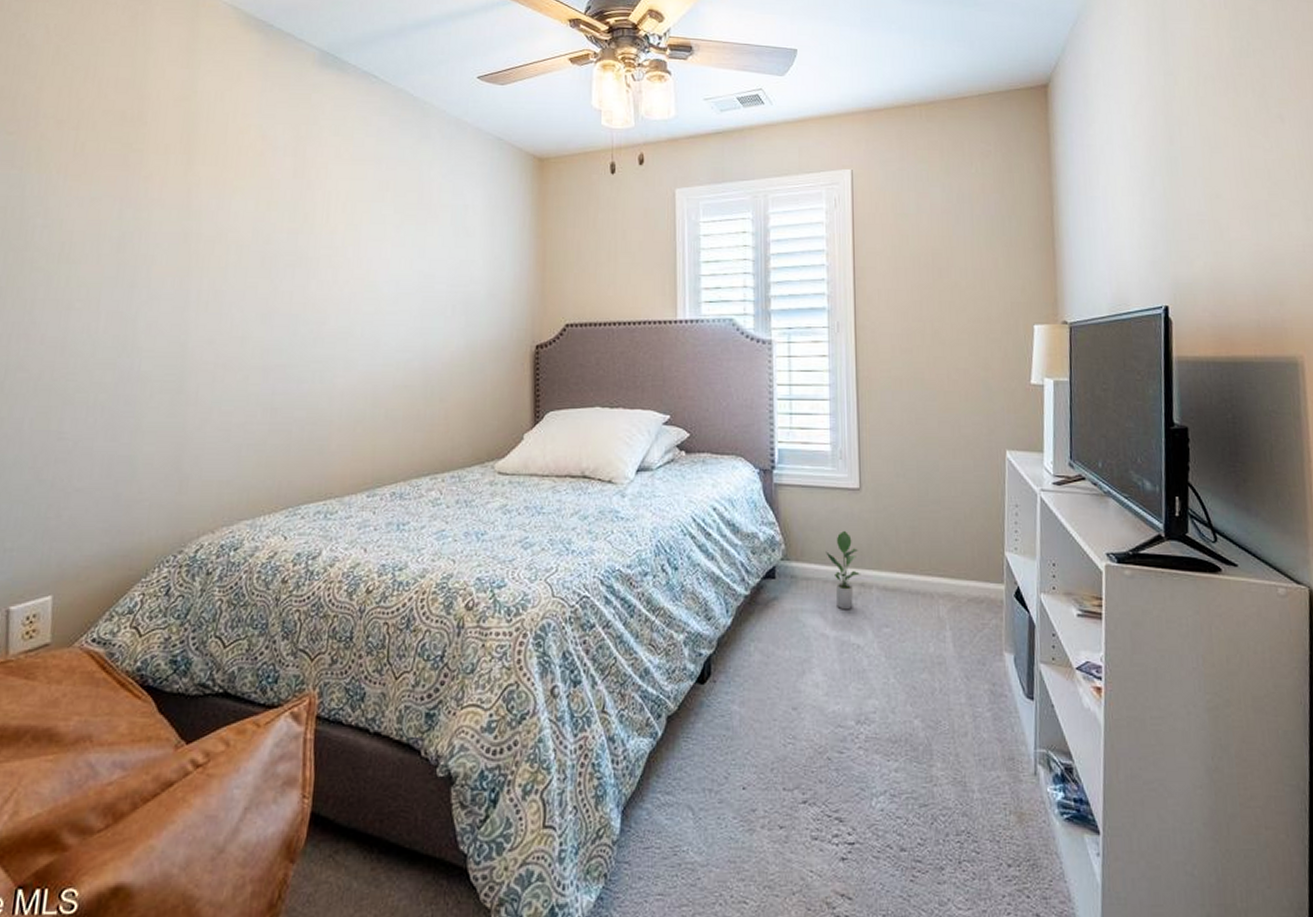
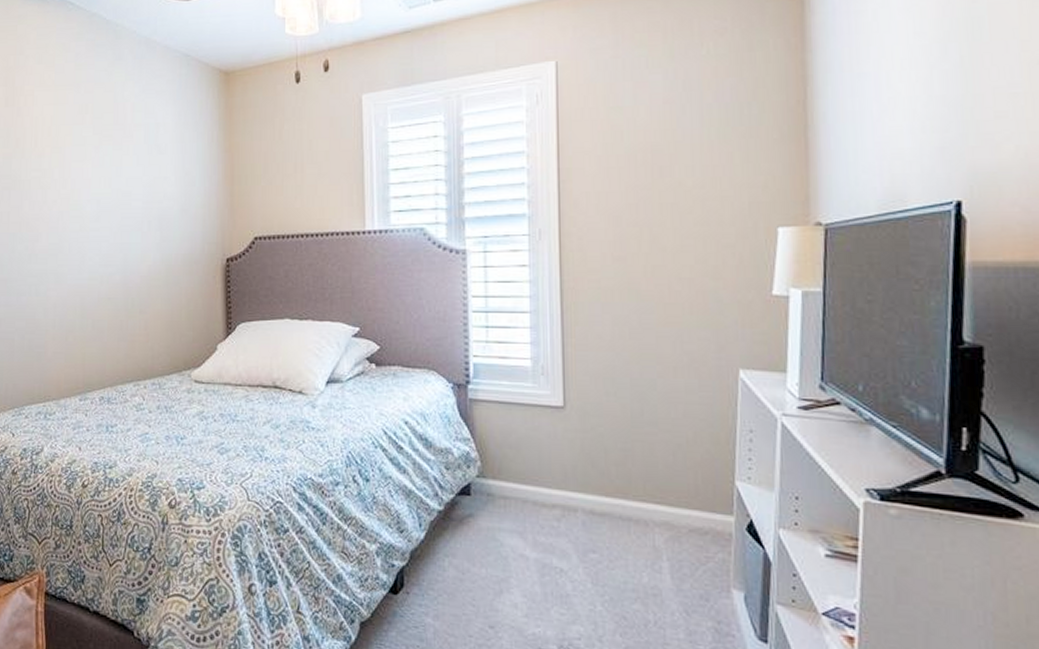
potted plant: present [826,530,860,610] -> none [525,449,563,532]

